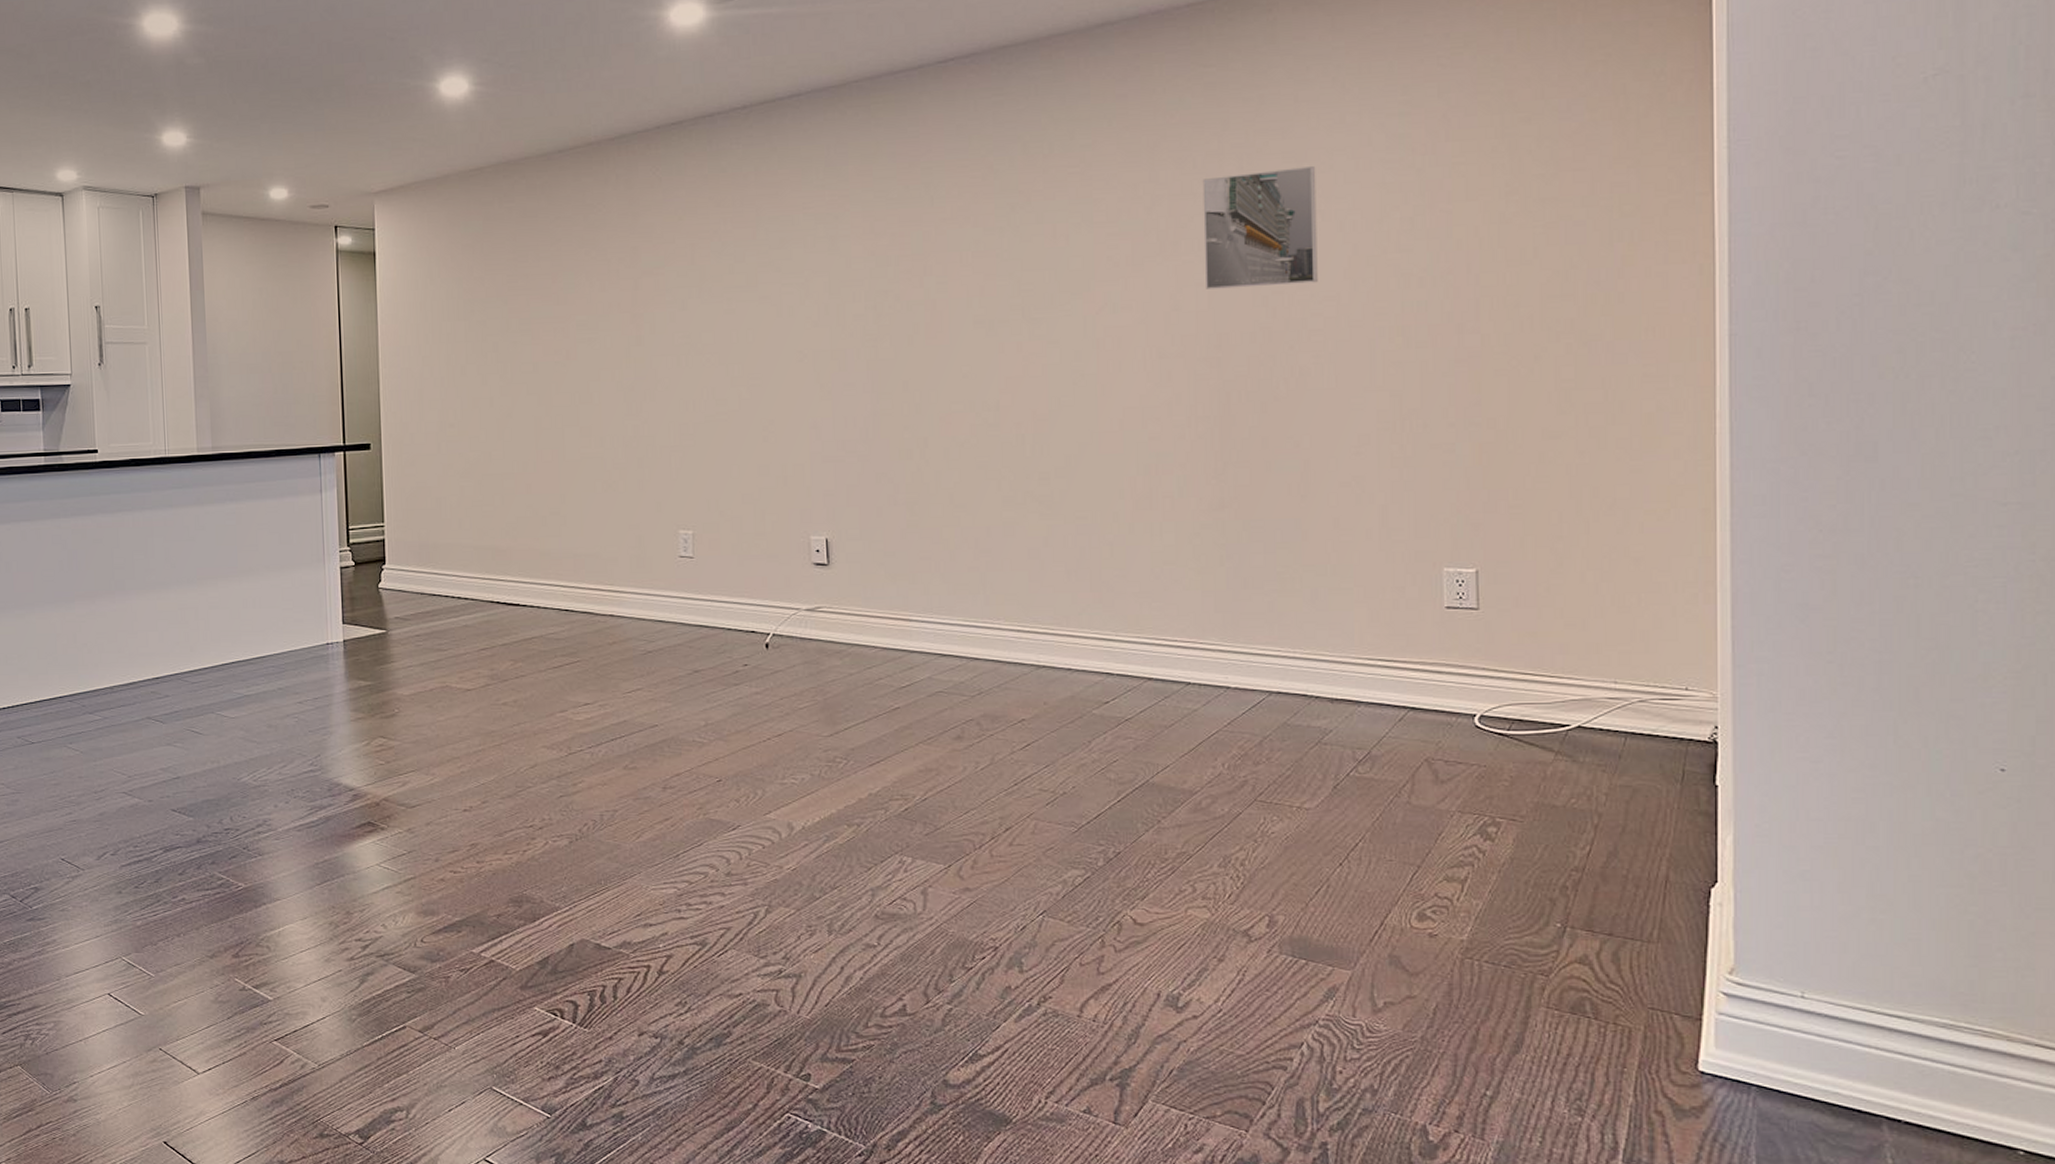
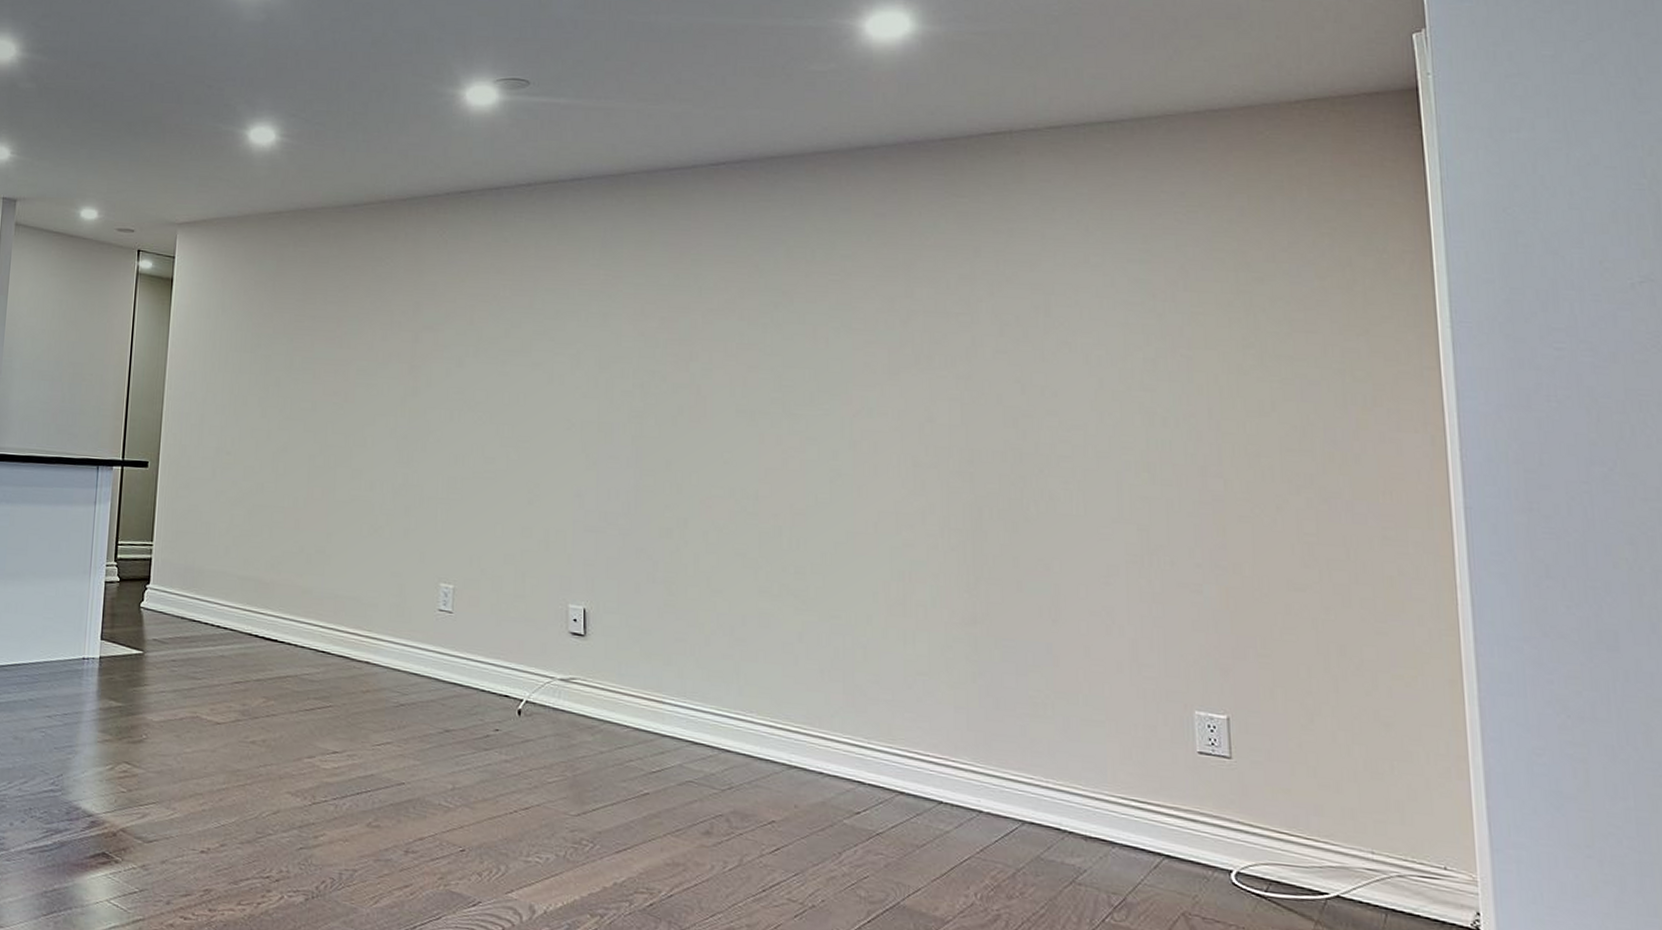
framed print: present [1202,166,1318,289] -> none [955,299,1066,411]

